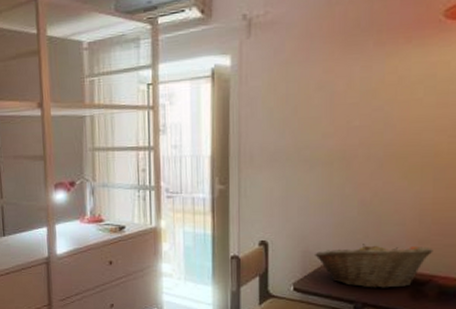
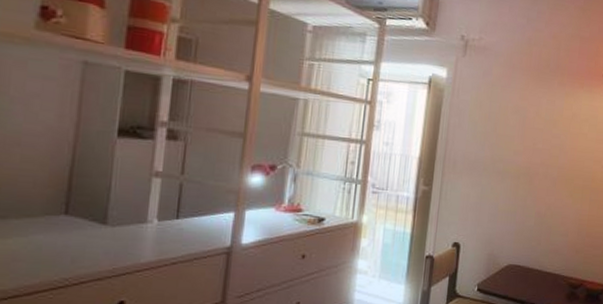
fruit basket: present [315,244,433,289] -> none [498,250,586,292]

